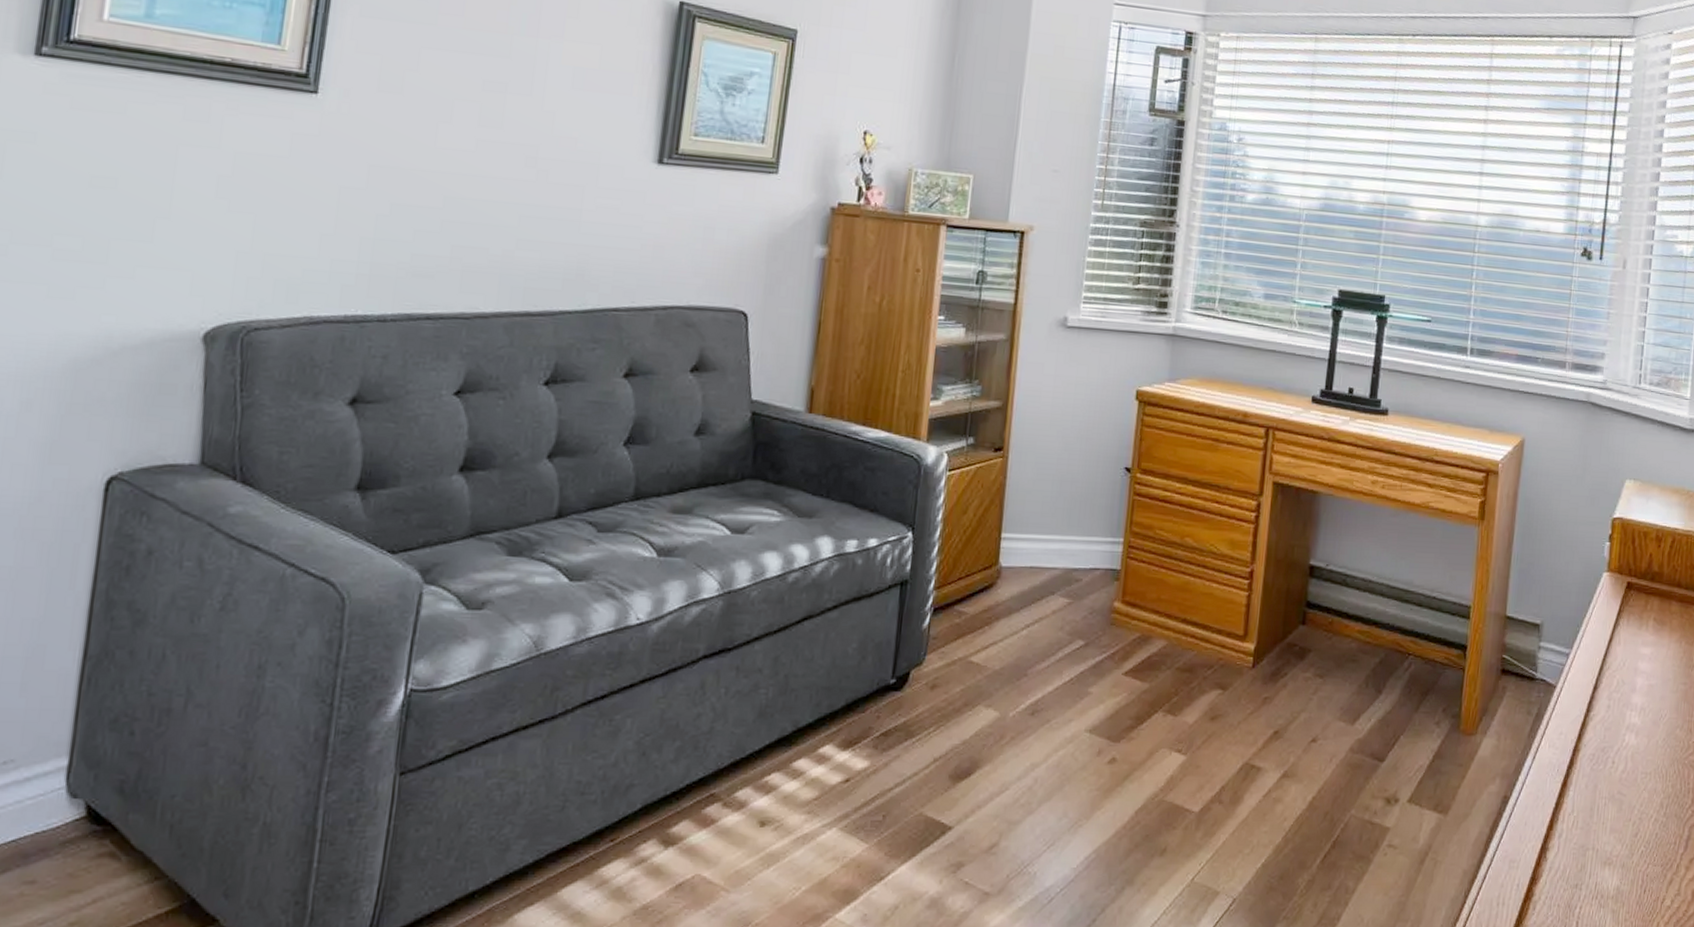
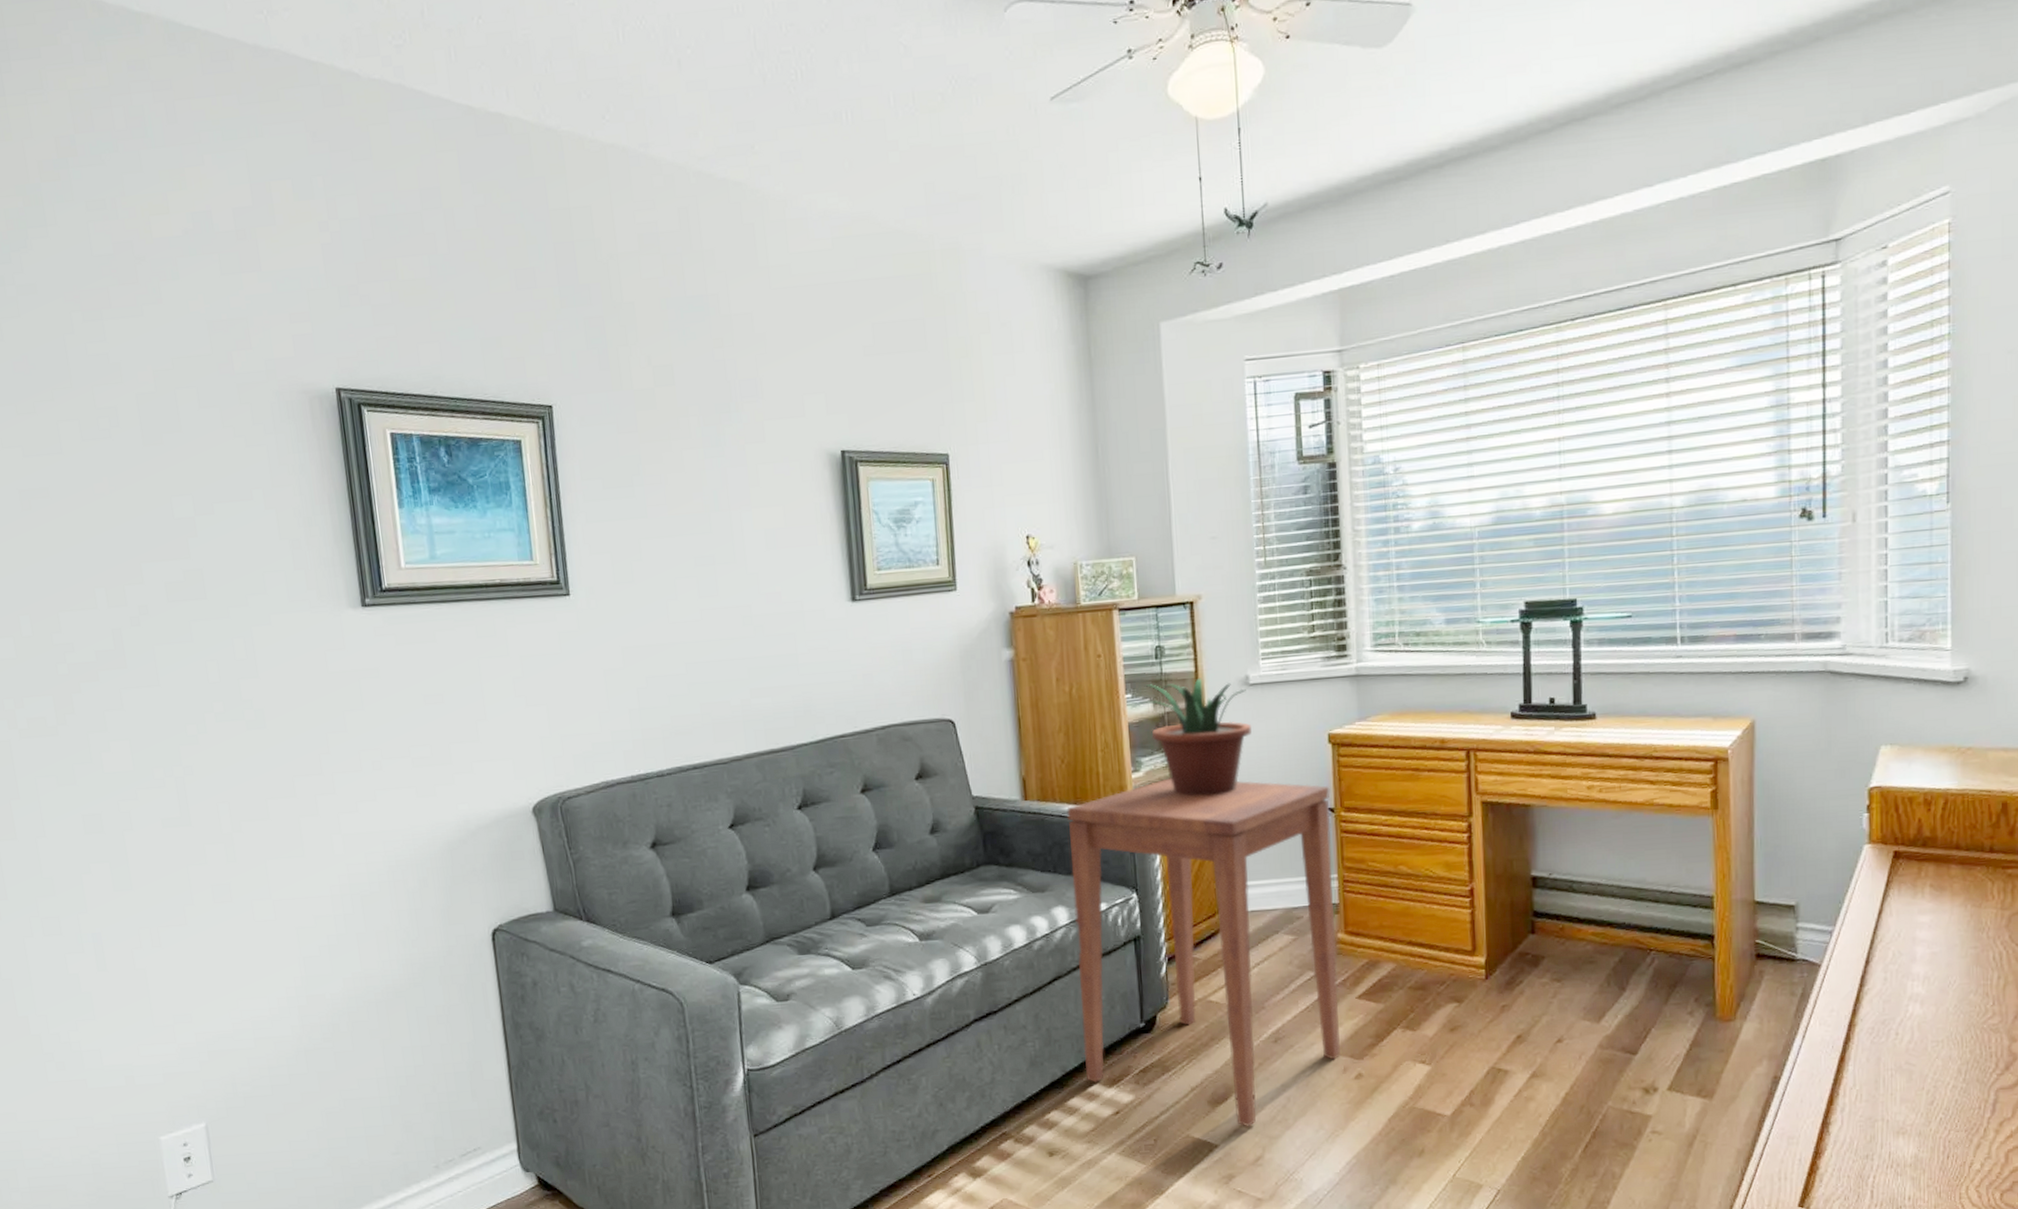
side table: none [820,411,1130,809] -> present [1067,778,1342,1127]
potted plant: none [941,309,1063,438] -> present [1131,677,1252,797]

